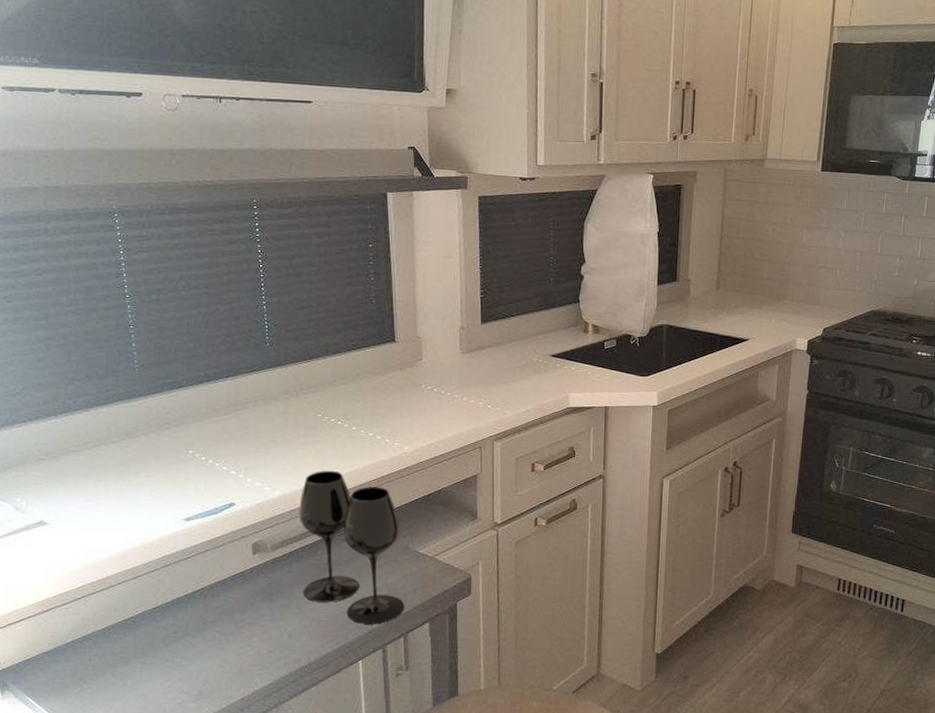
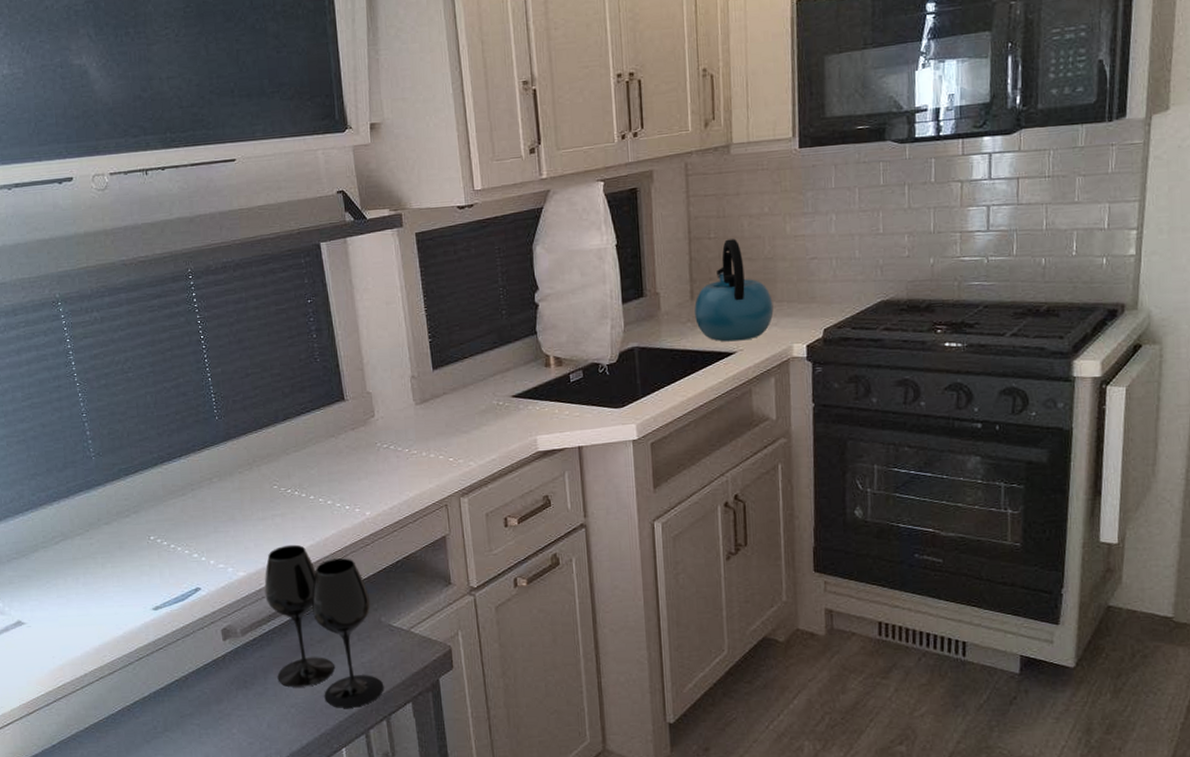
kettle: none [718,241,785,330] -> present [694,239,774,342]

